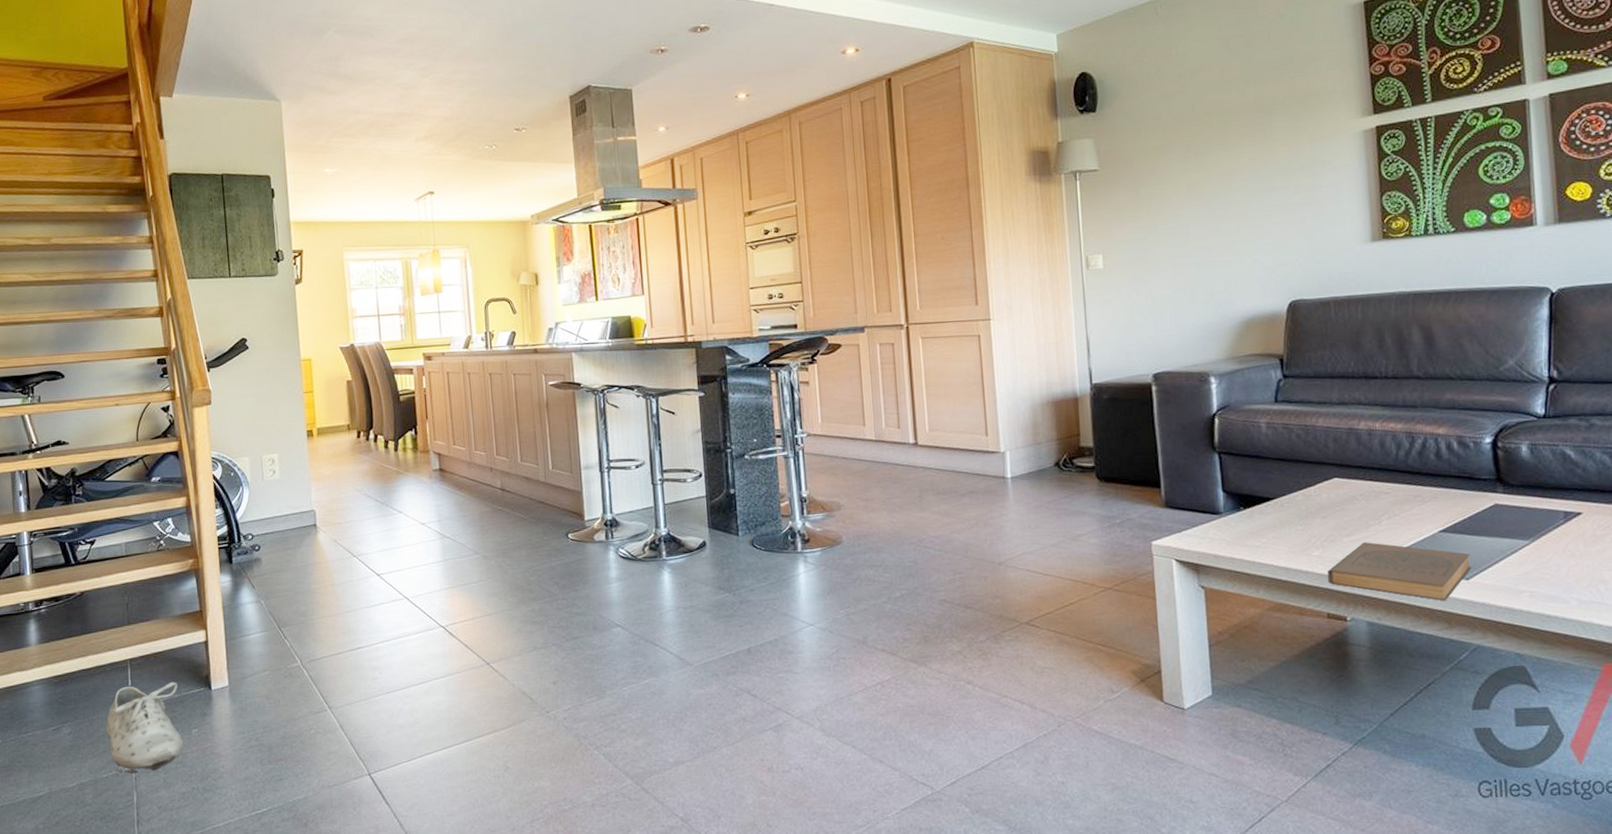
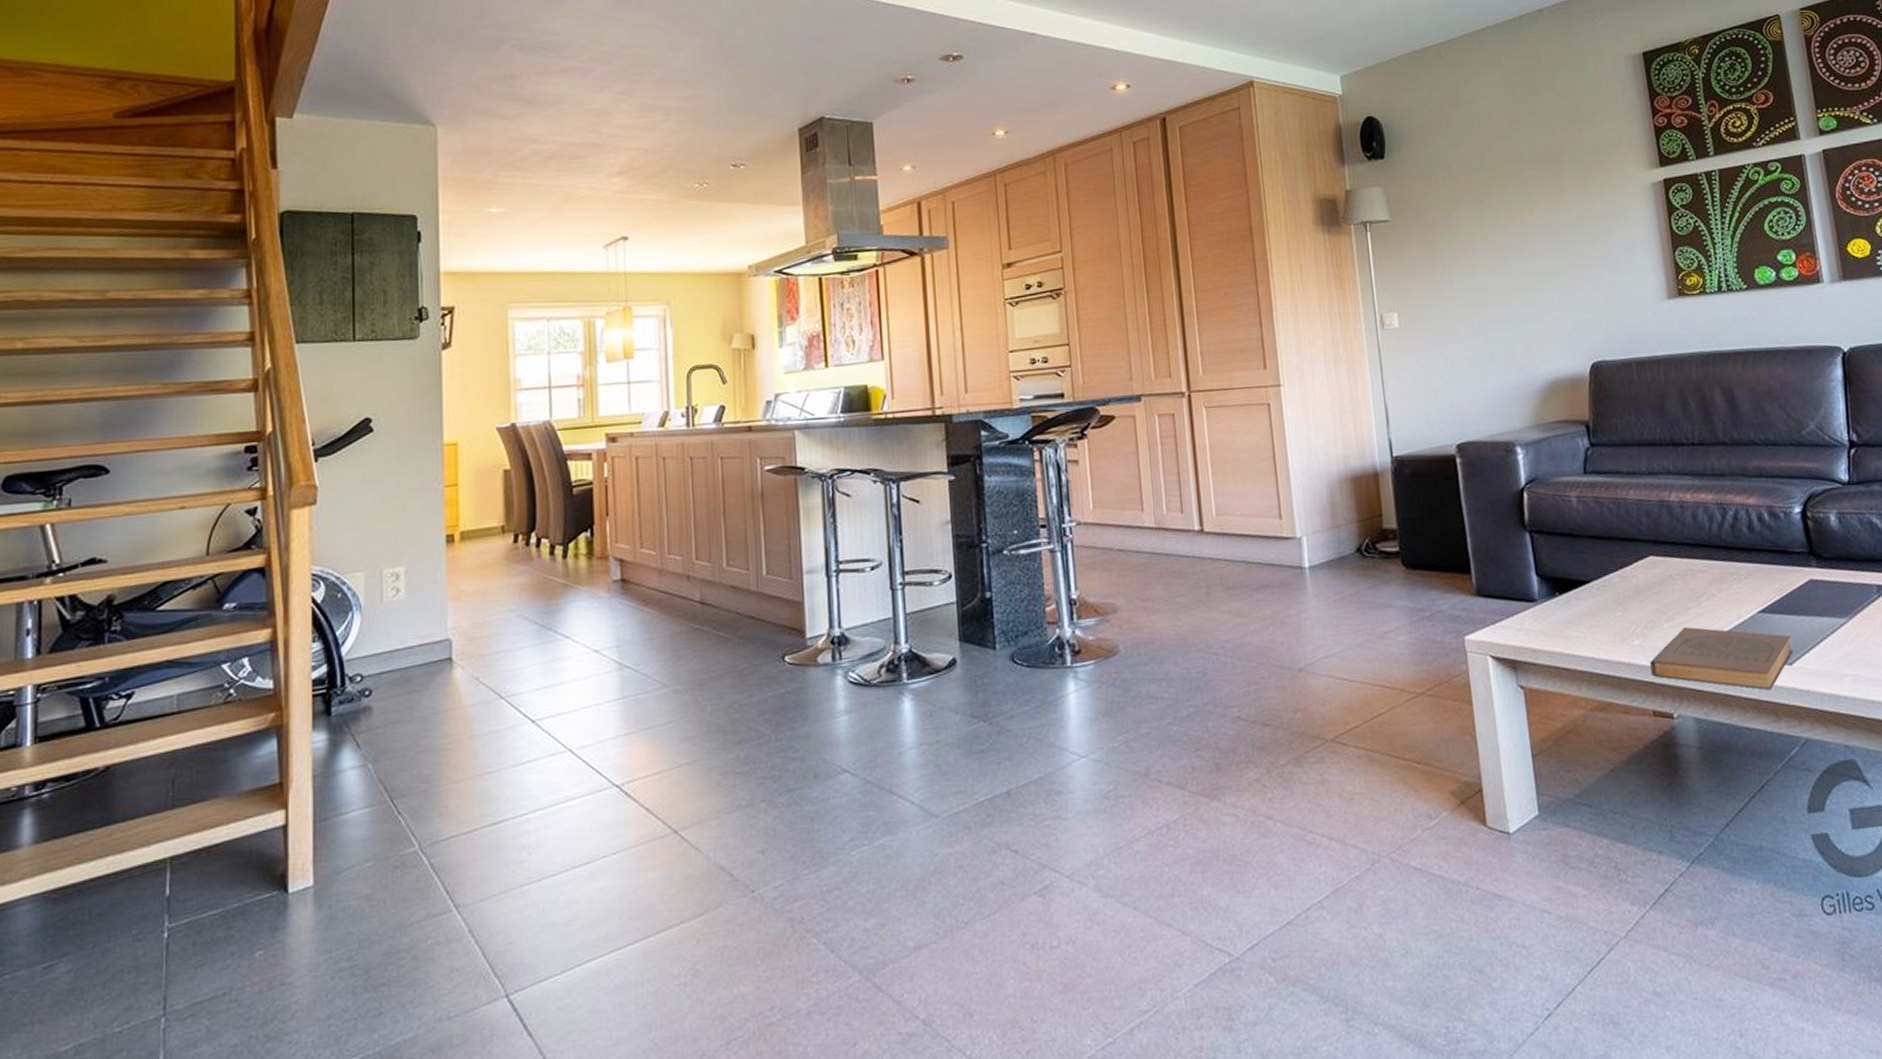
shoe: present [106,681,183,776] -> none [126,885,240,1028]

